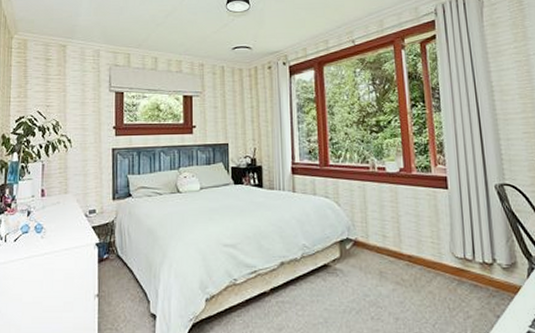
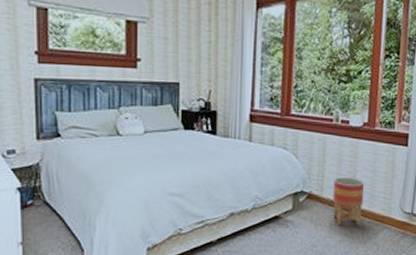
planter: none [378,223,412,274] -> present [332,177,365,227]

